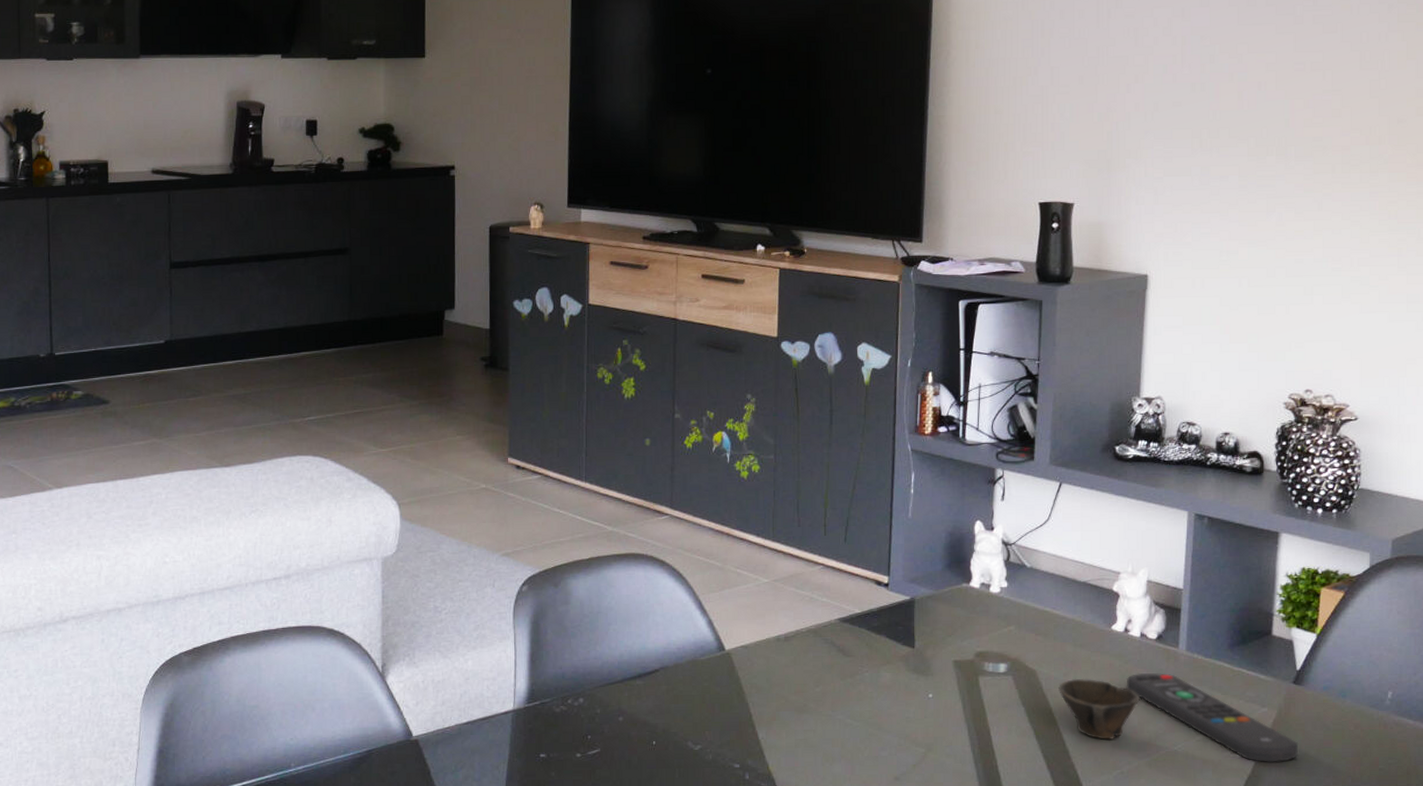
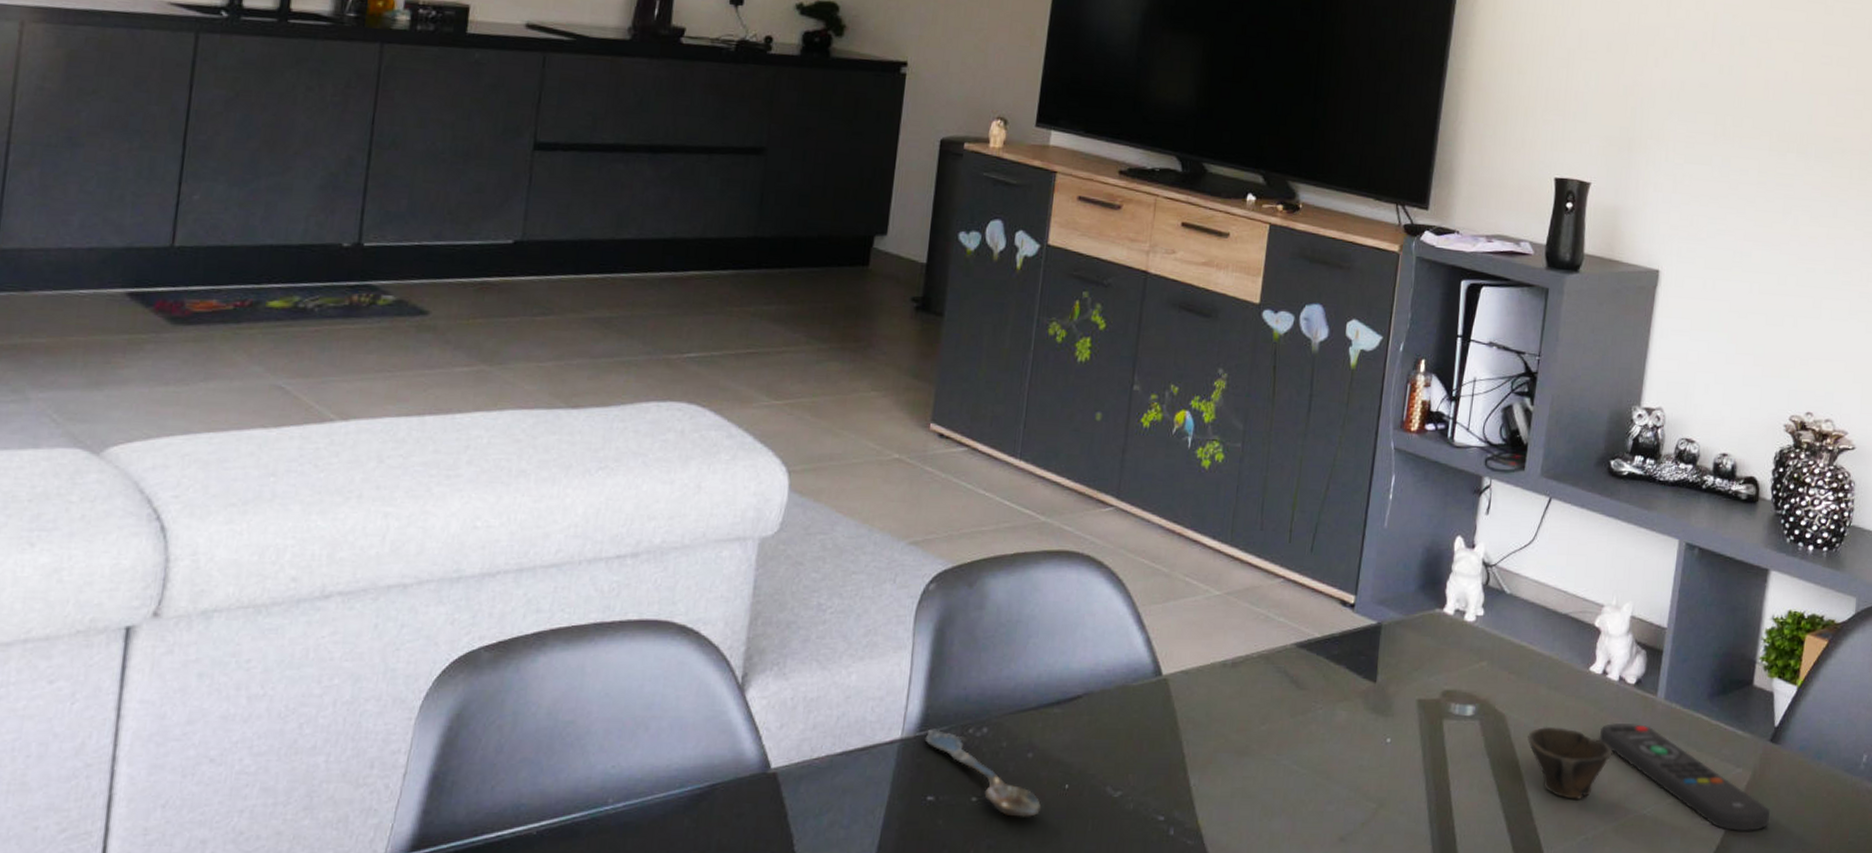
spoon: none [533,701,635,768] -> present [924,728,1042,817]

